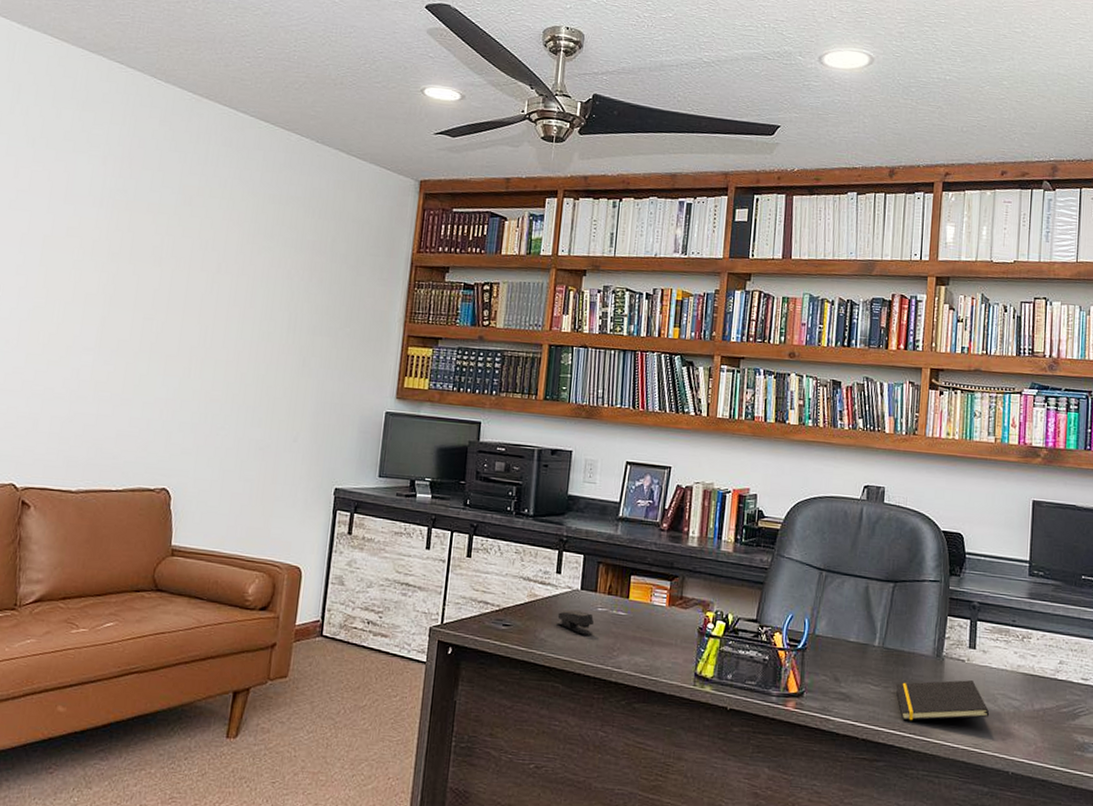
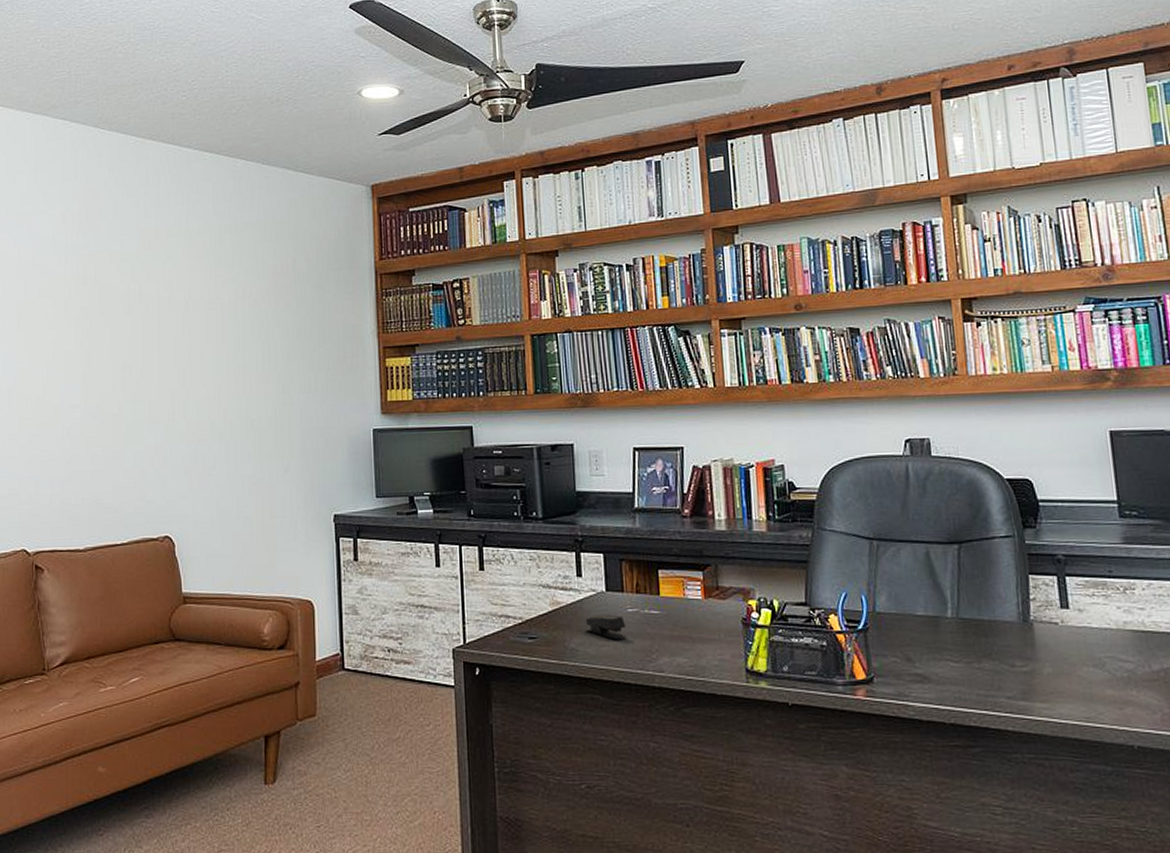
notepad: present [895,680,990,721] -> none [979,645,1099,698]

